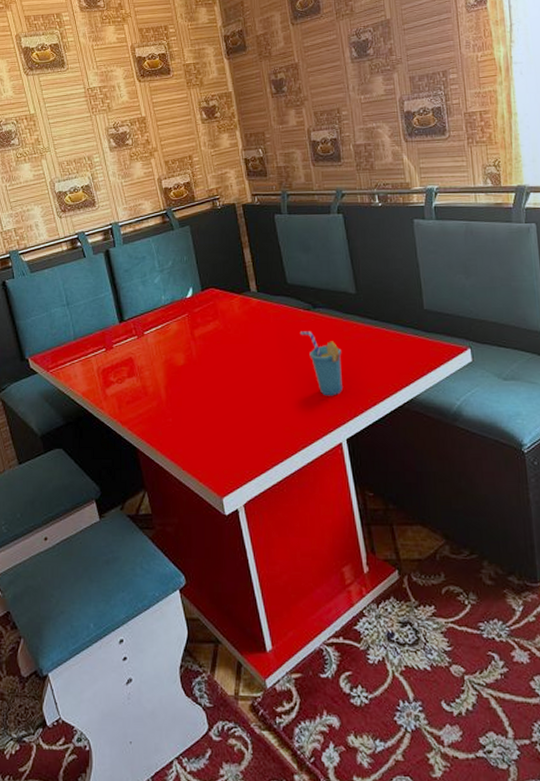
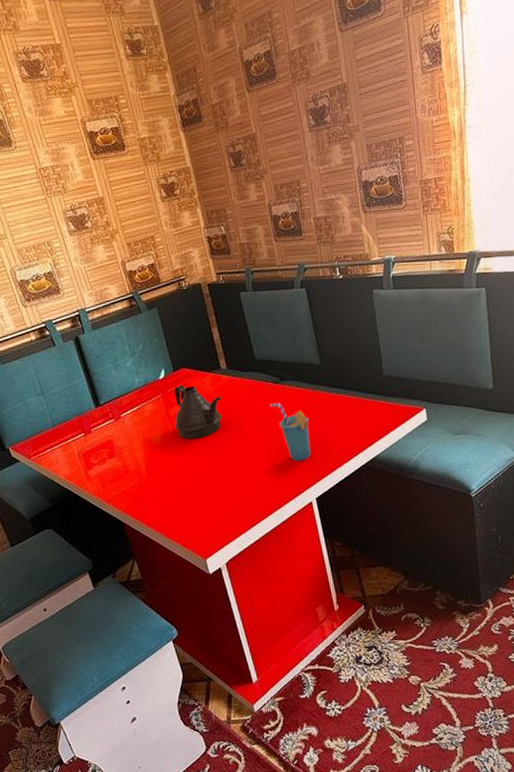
teapot: none [199,305,249,363] -> present [173,384,222,440]

